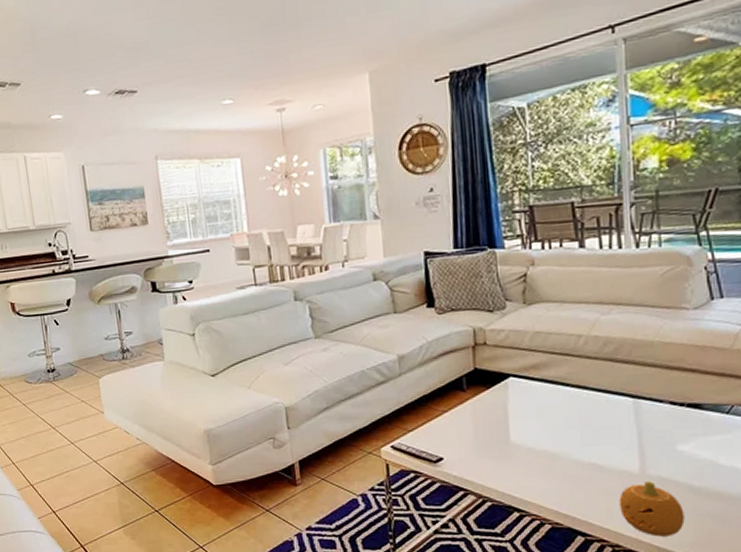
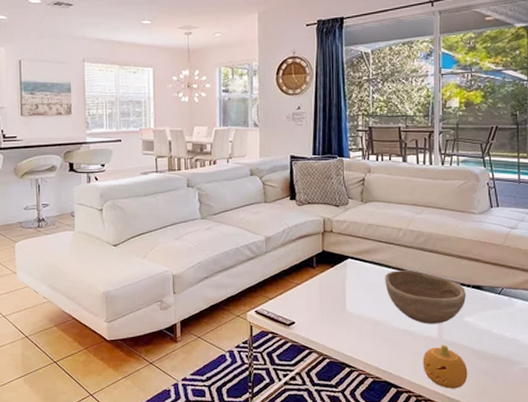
bowl: none [561,387,678,456] -> present [385,270,466,324]

